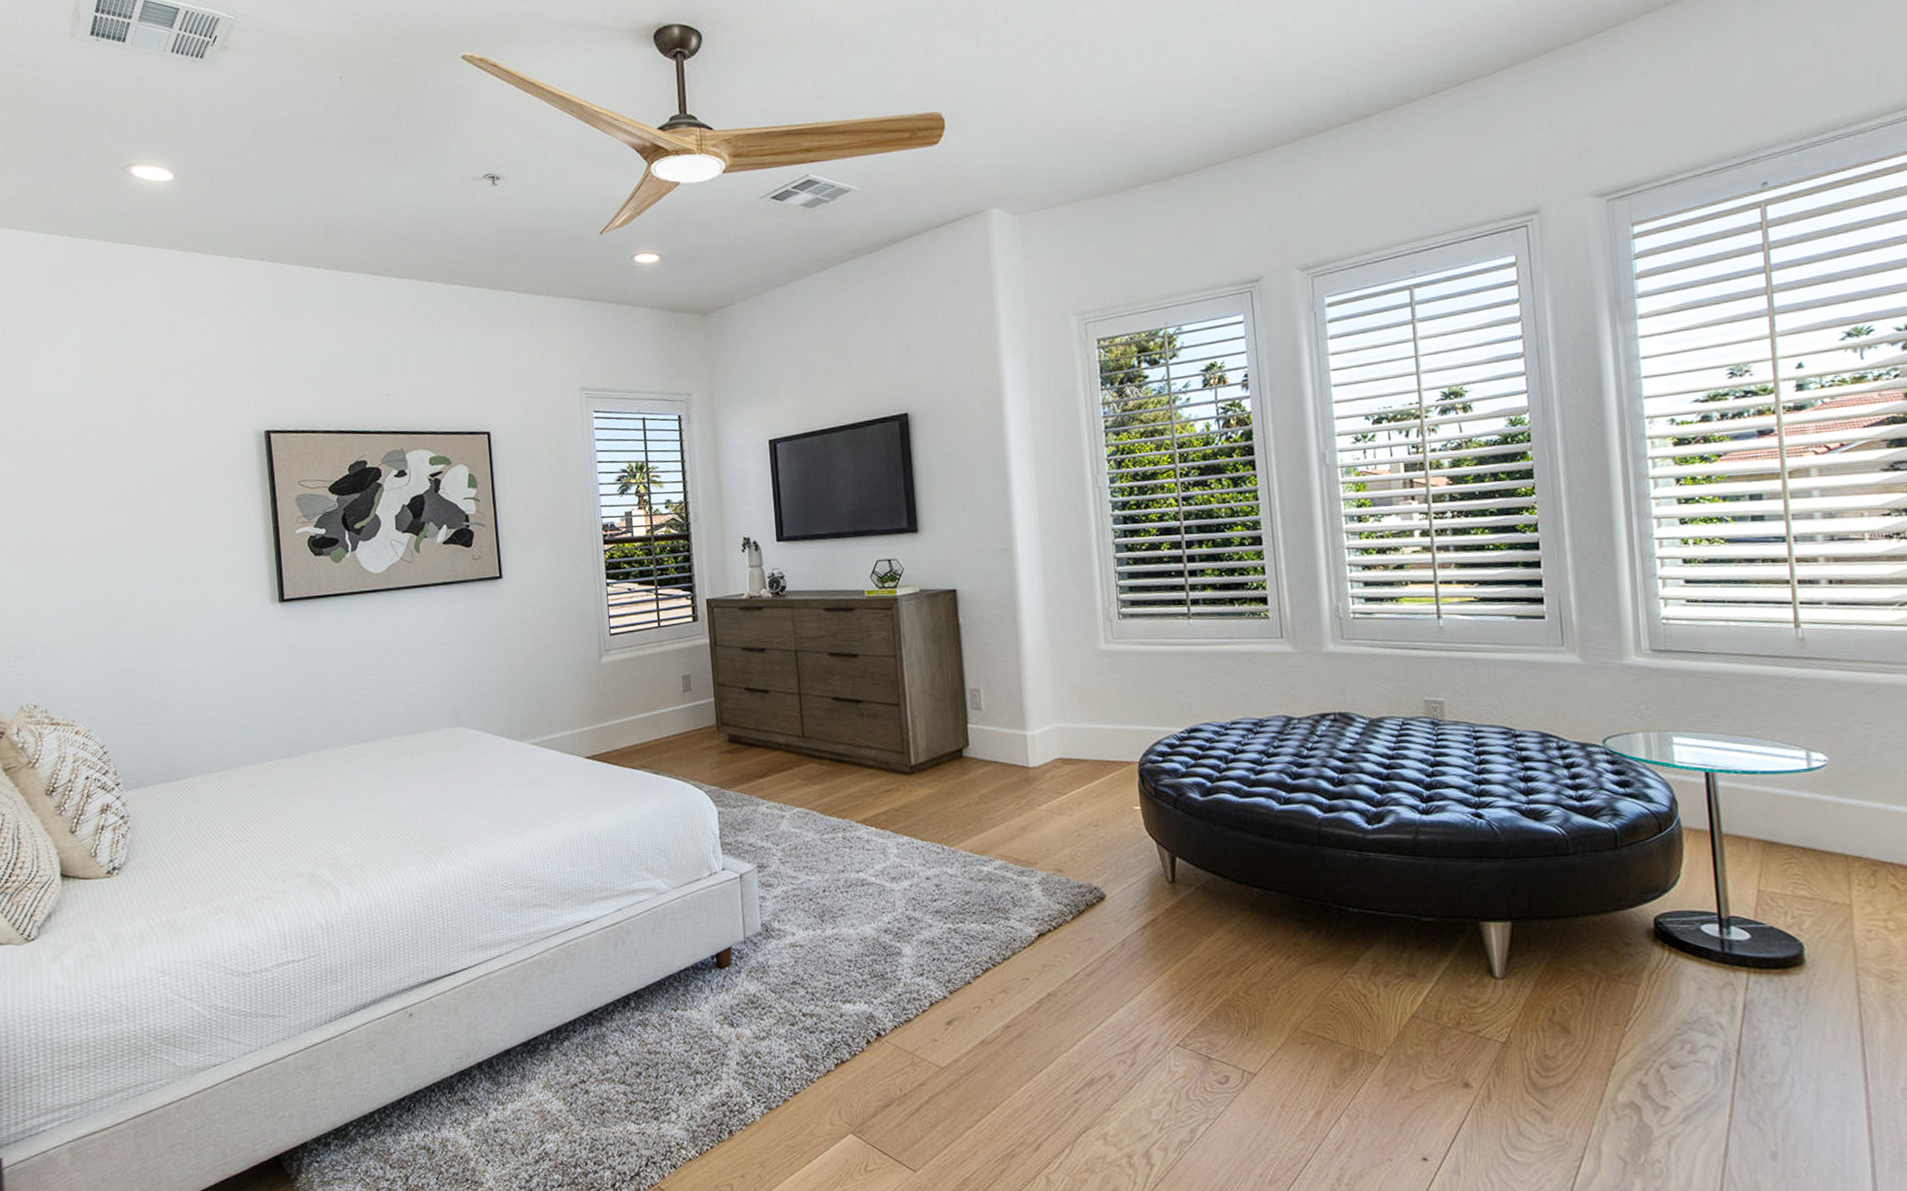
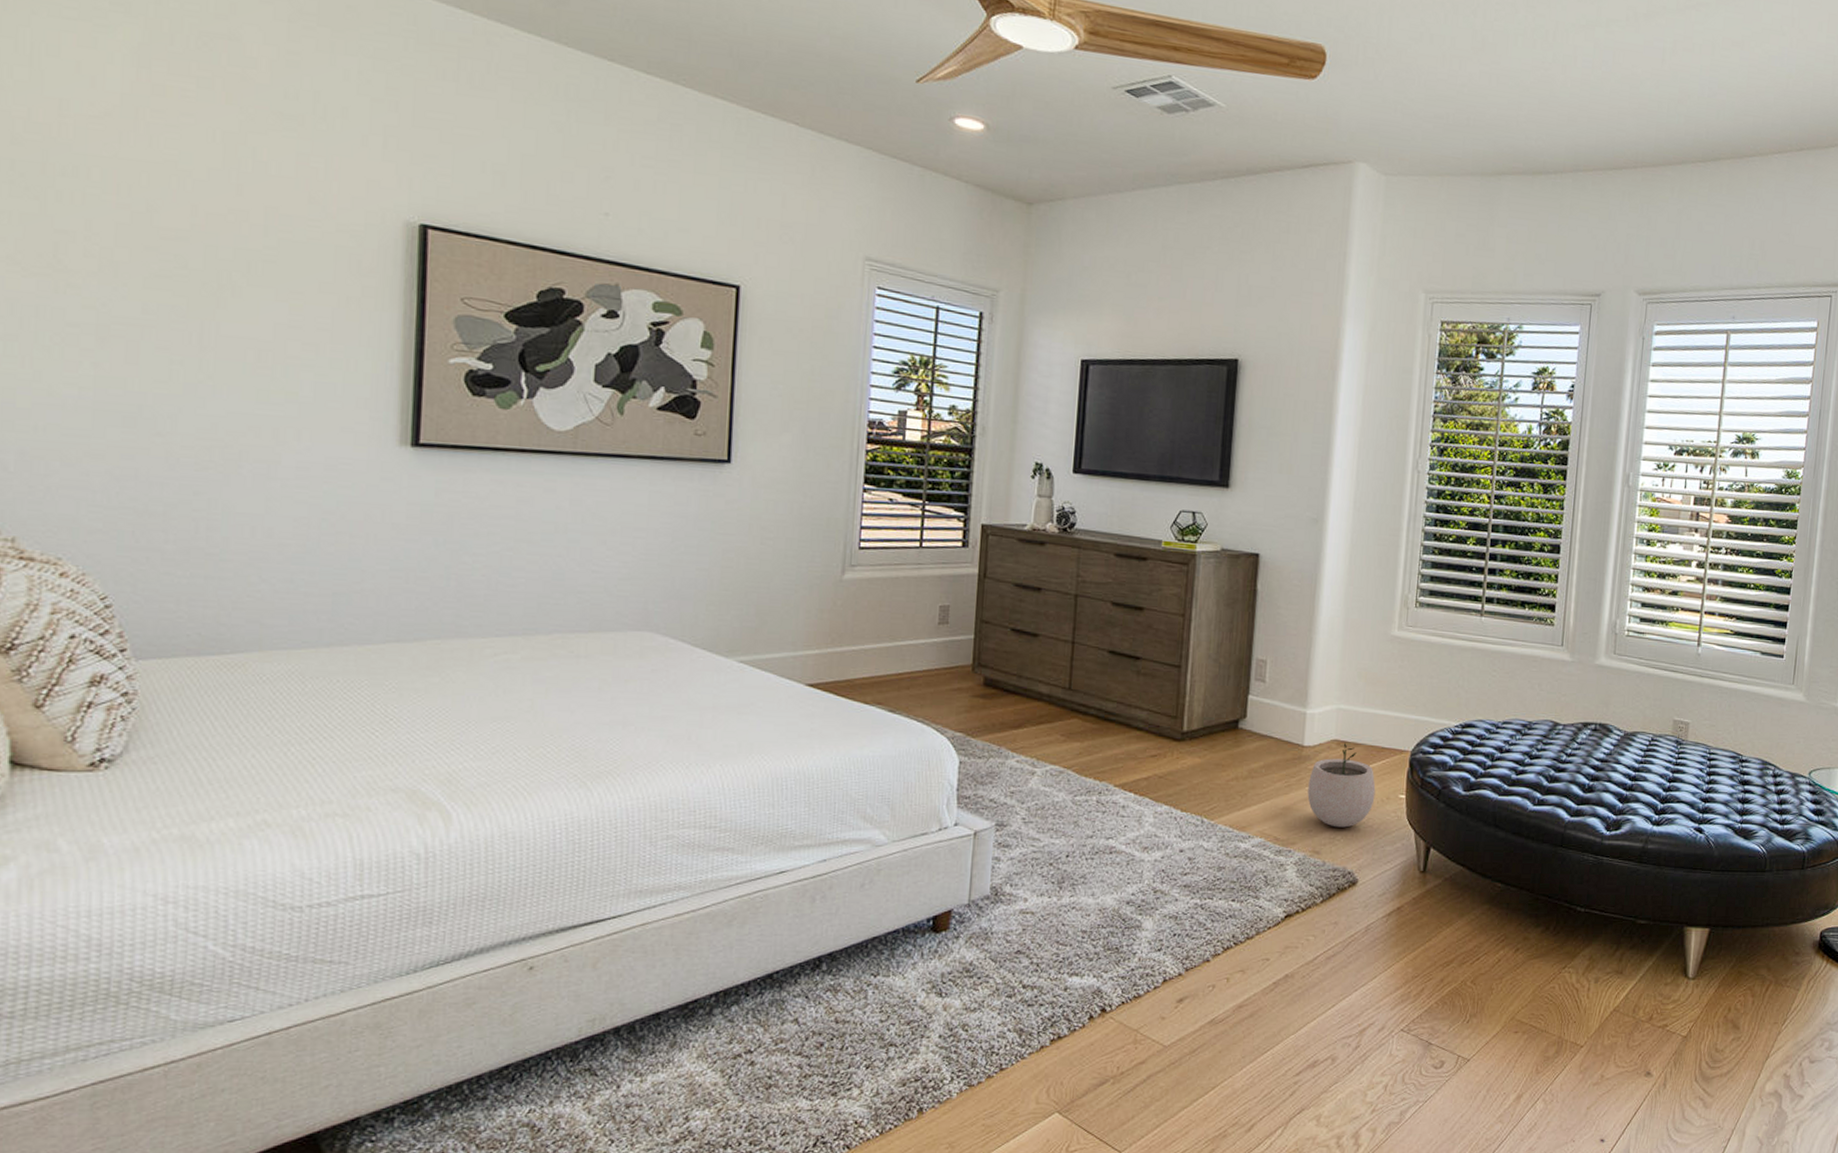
plant pot: none [1039,760,1109,844] -> present [1307,743,1376,828]

